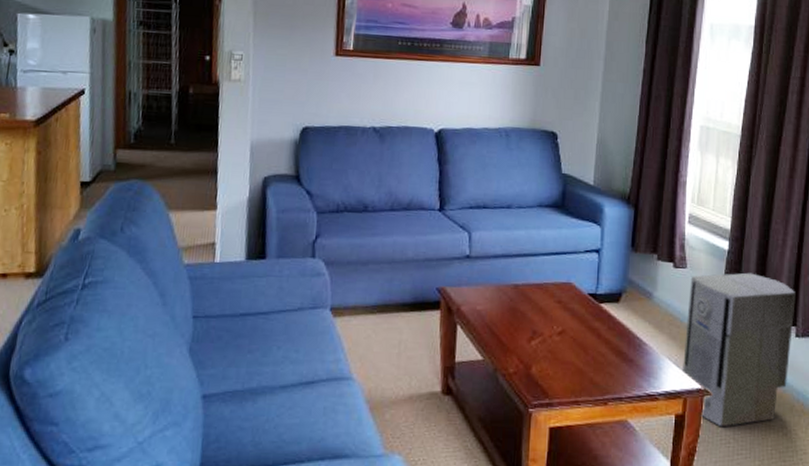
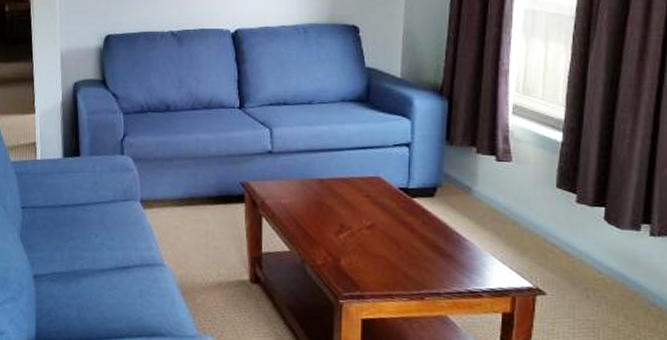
air purifier: present [683,272,796,427] -> none [510,165,649,329]

